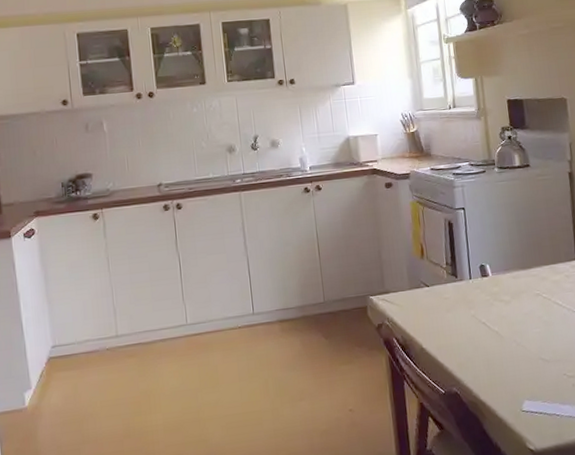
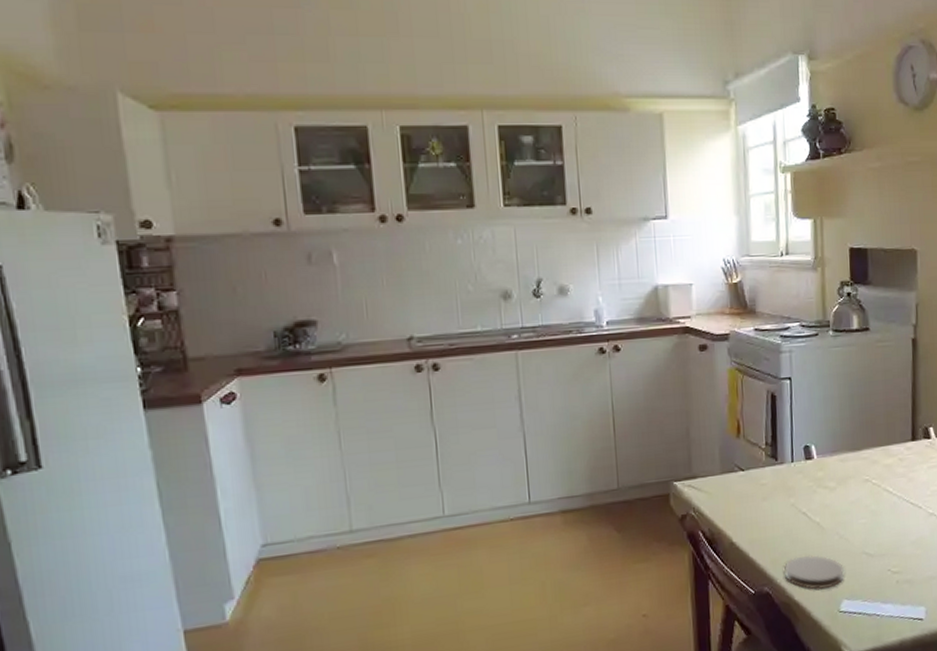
coaster: none [470,359,524,391] -> present [784,555,844,590]

